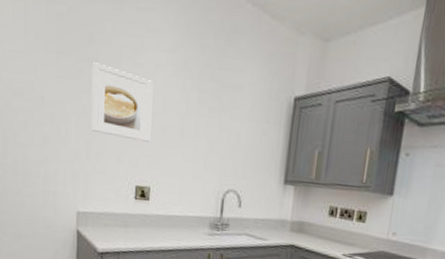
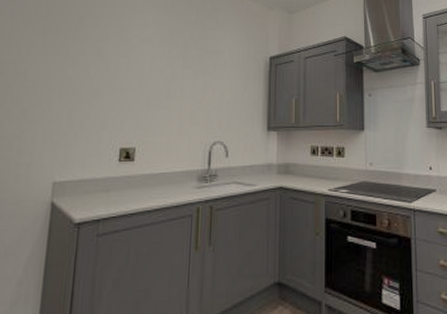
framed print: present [91,62,152,142] -> none [75,40,139,105]

